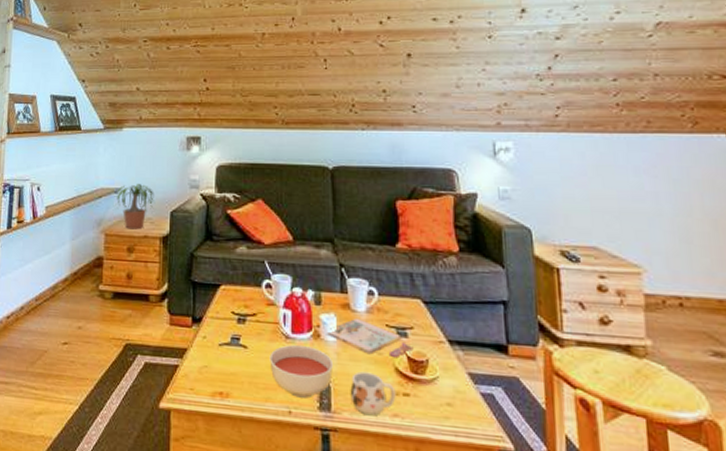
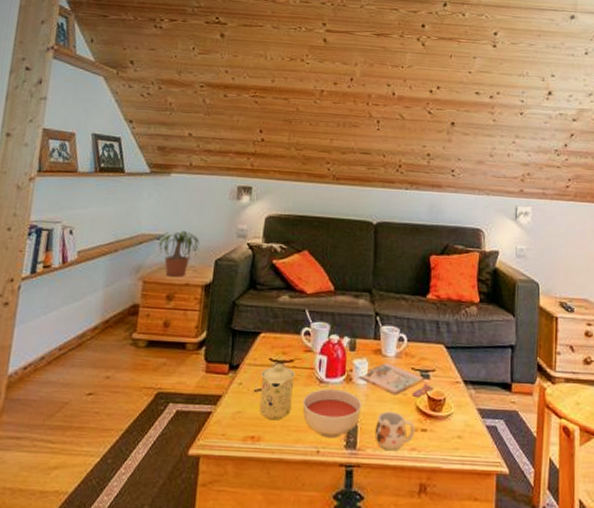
mug: none [225,317,259,377] -> present [260,363,295,420]

